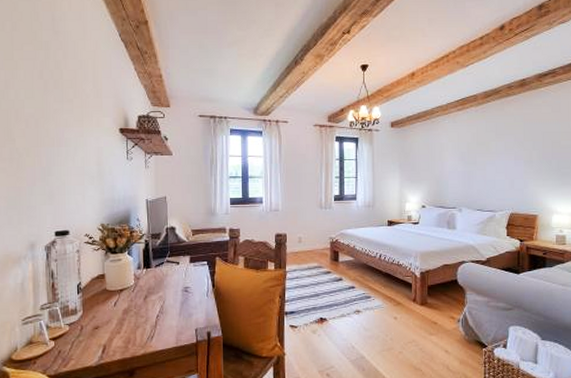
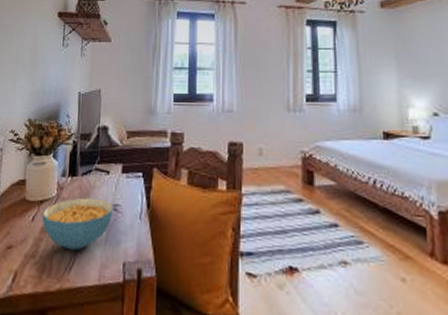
cereal bowl: none [122,284,185,325] -> present [41,197,114,251]

